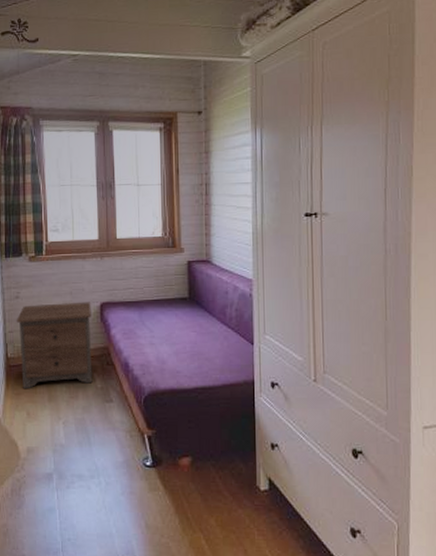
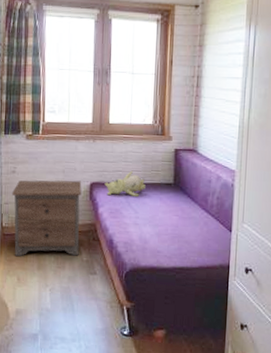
teddy bear: none [115,287,159,316] -> present [104,170,146,196]

